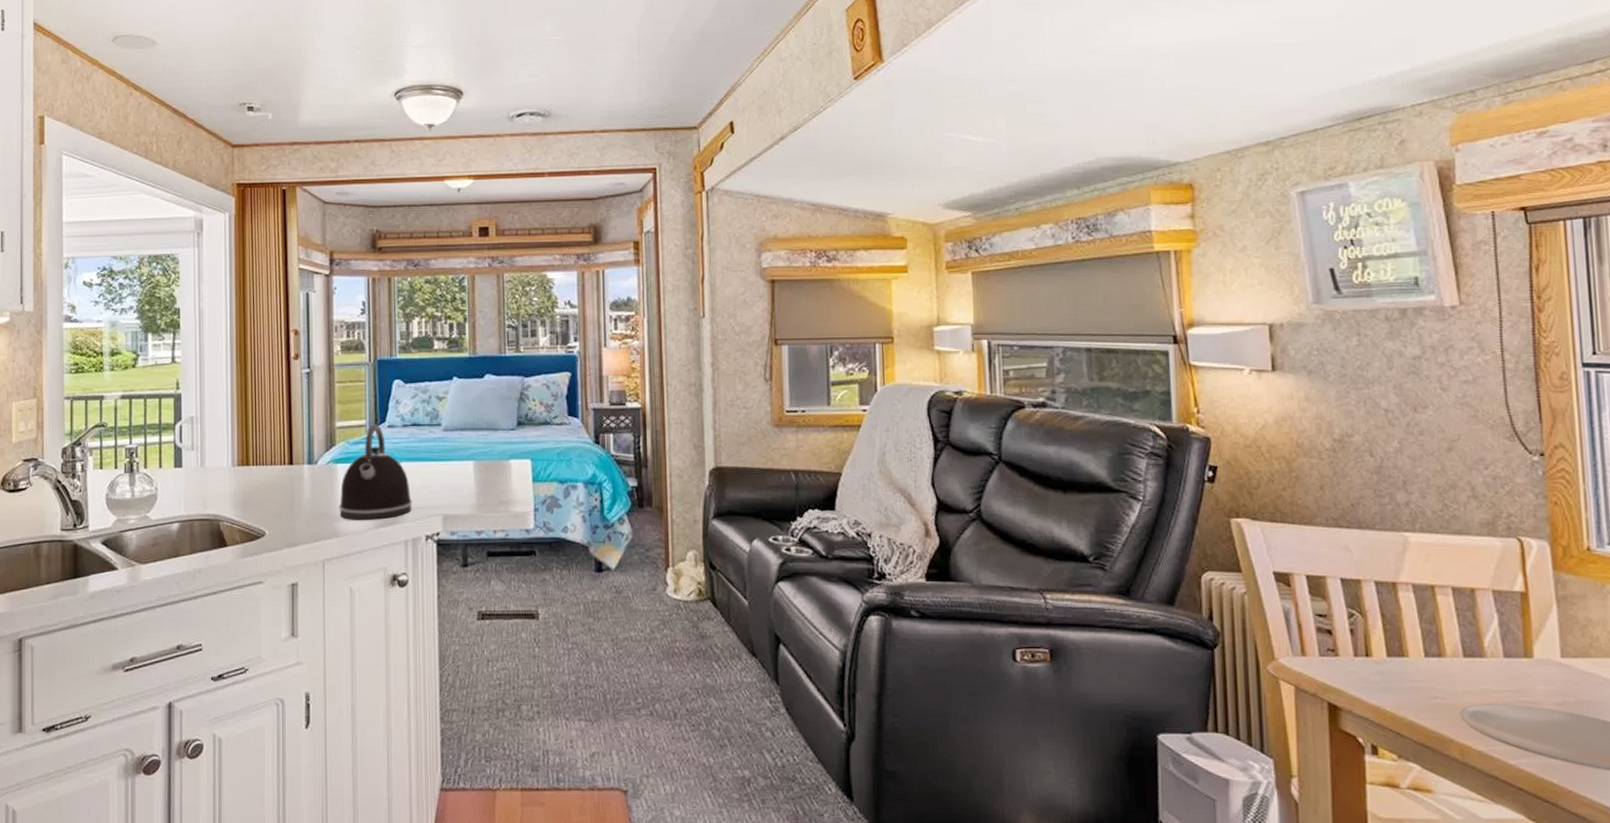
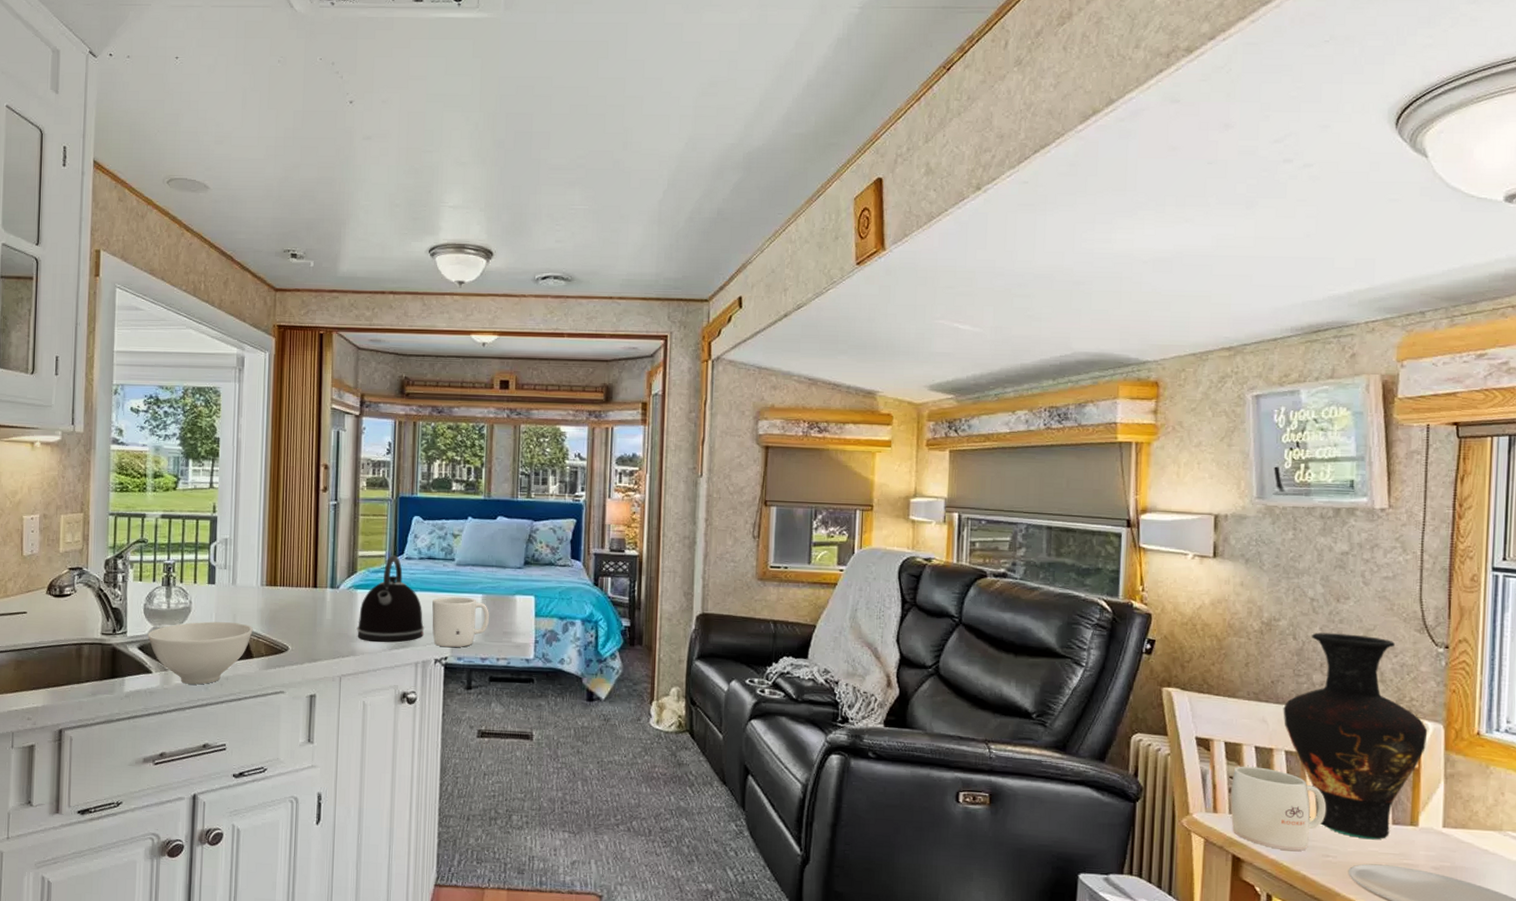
bowl: none [111,509,227,580] -> present [147,621,254,685]
mug: none [420,465,483,522] -> present [432,596,489,648]
mug: none [1318,601,1428,695] -> present [1230,766,1327,852]
vase: none [1367,446,1532,676] -> present [1283,632,1428,840]

